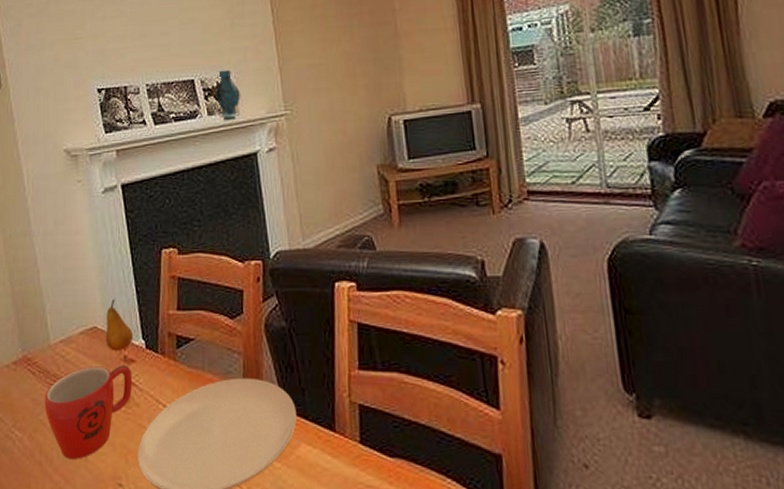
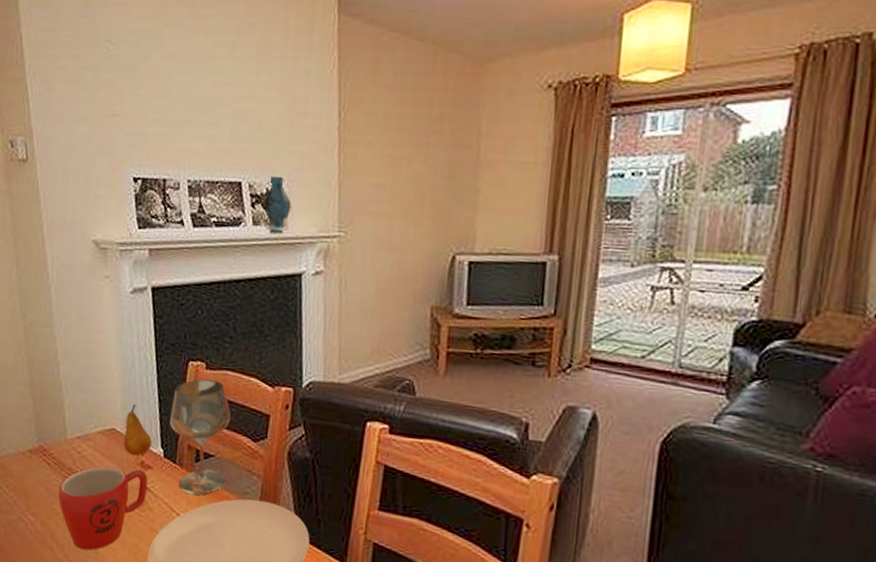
wine glass: none [149,264,208,383] -> present [170,379,232,496]

